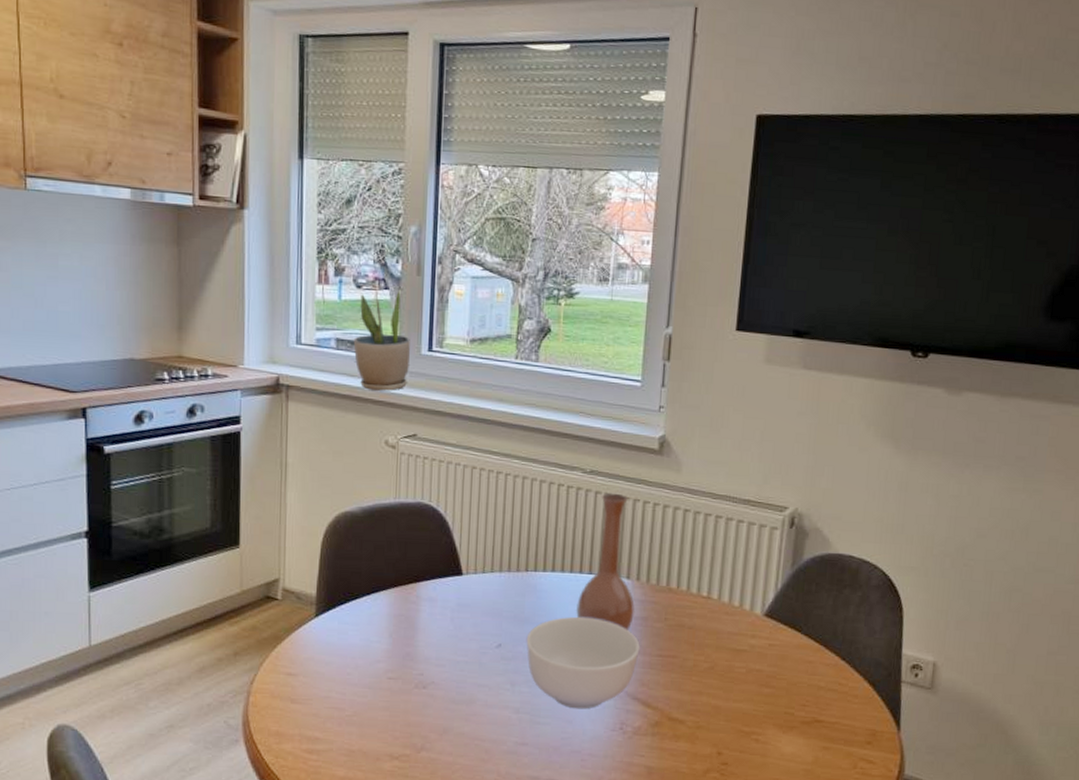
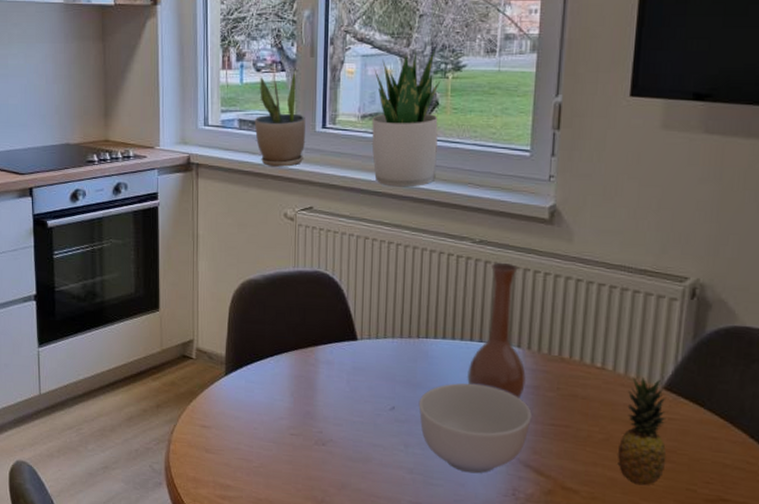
planter: none [481,274,554,416] -> present [372,49,441,188]
fruit: none [720,604,767,712] -> present [616,376,667,486]

